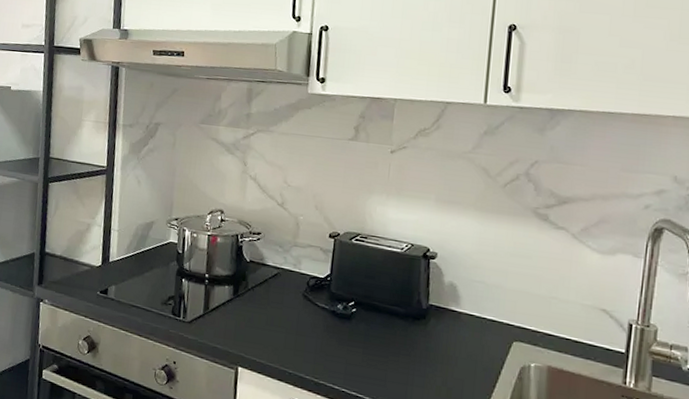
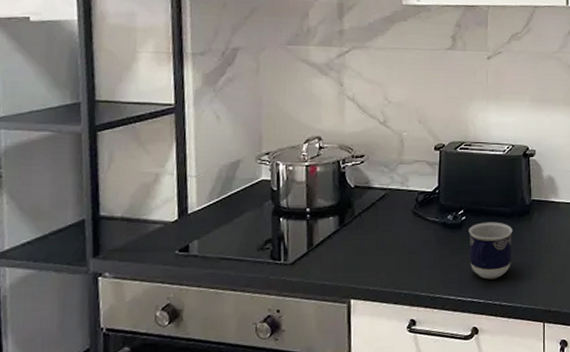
cup: none [357,318,406,379] -> present [469,222,513,280]

